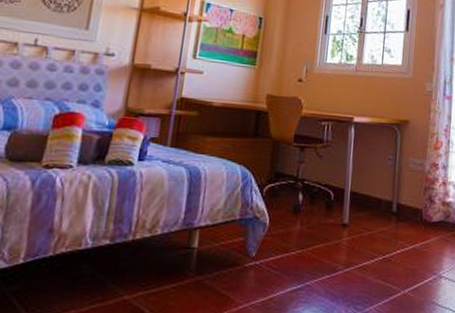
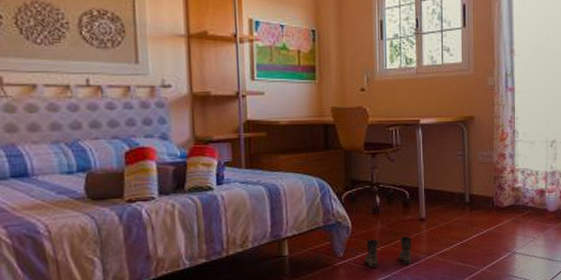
boots: none [277,241,331,274] -> present [364,236,412,267]

